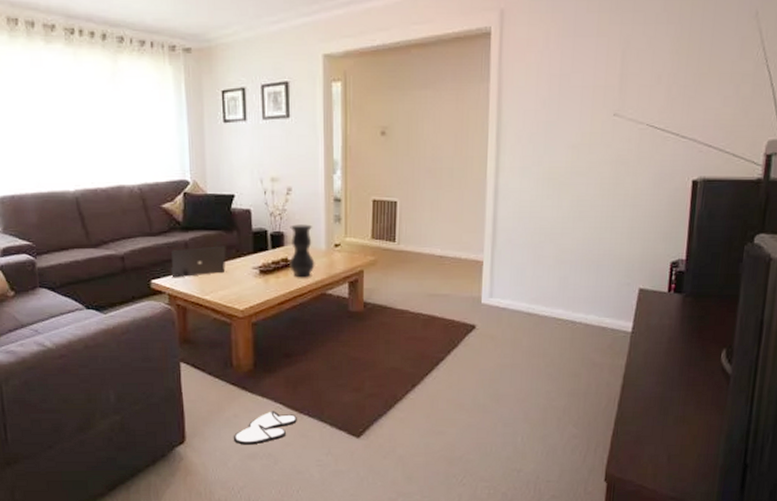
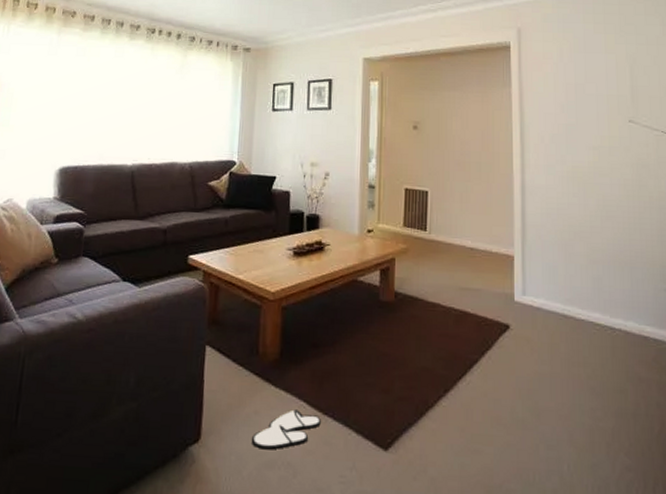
laptop: present [170,246,226,278] -> none [208,225,264,255]
vase: present [289,224,315,277] -> none [323,208,348,261]

